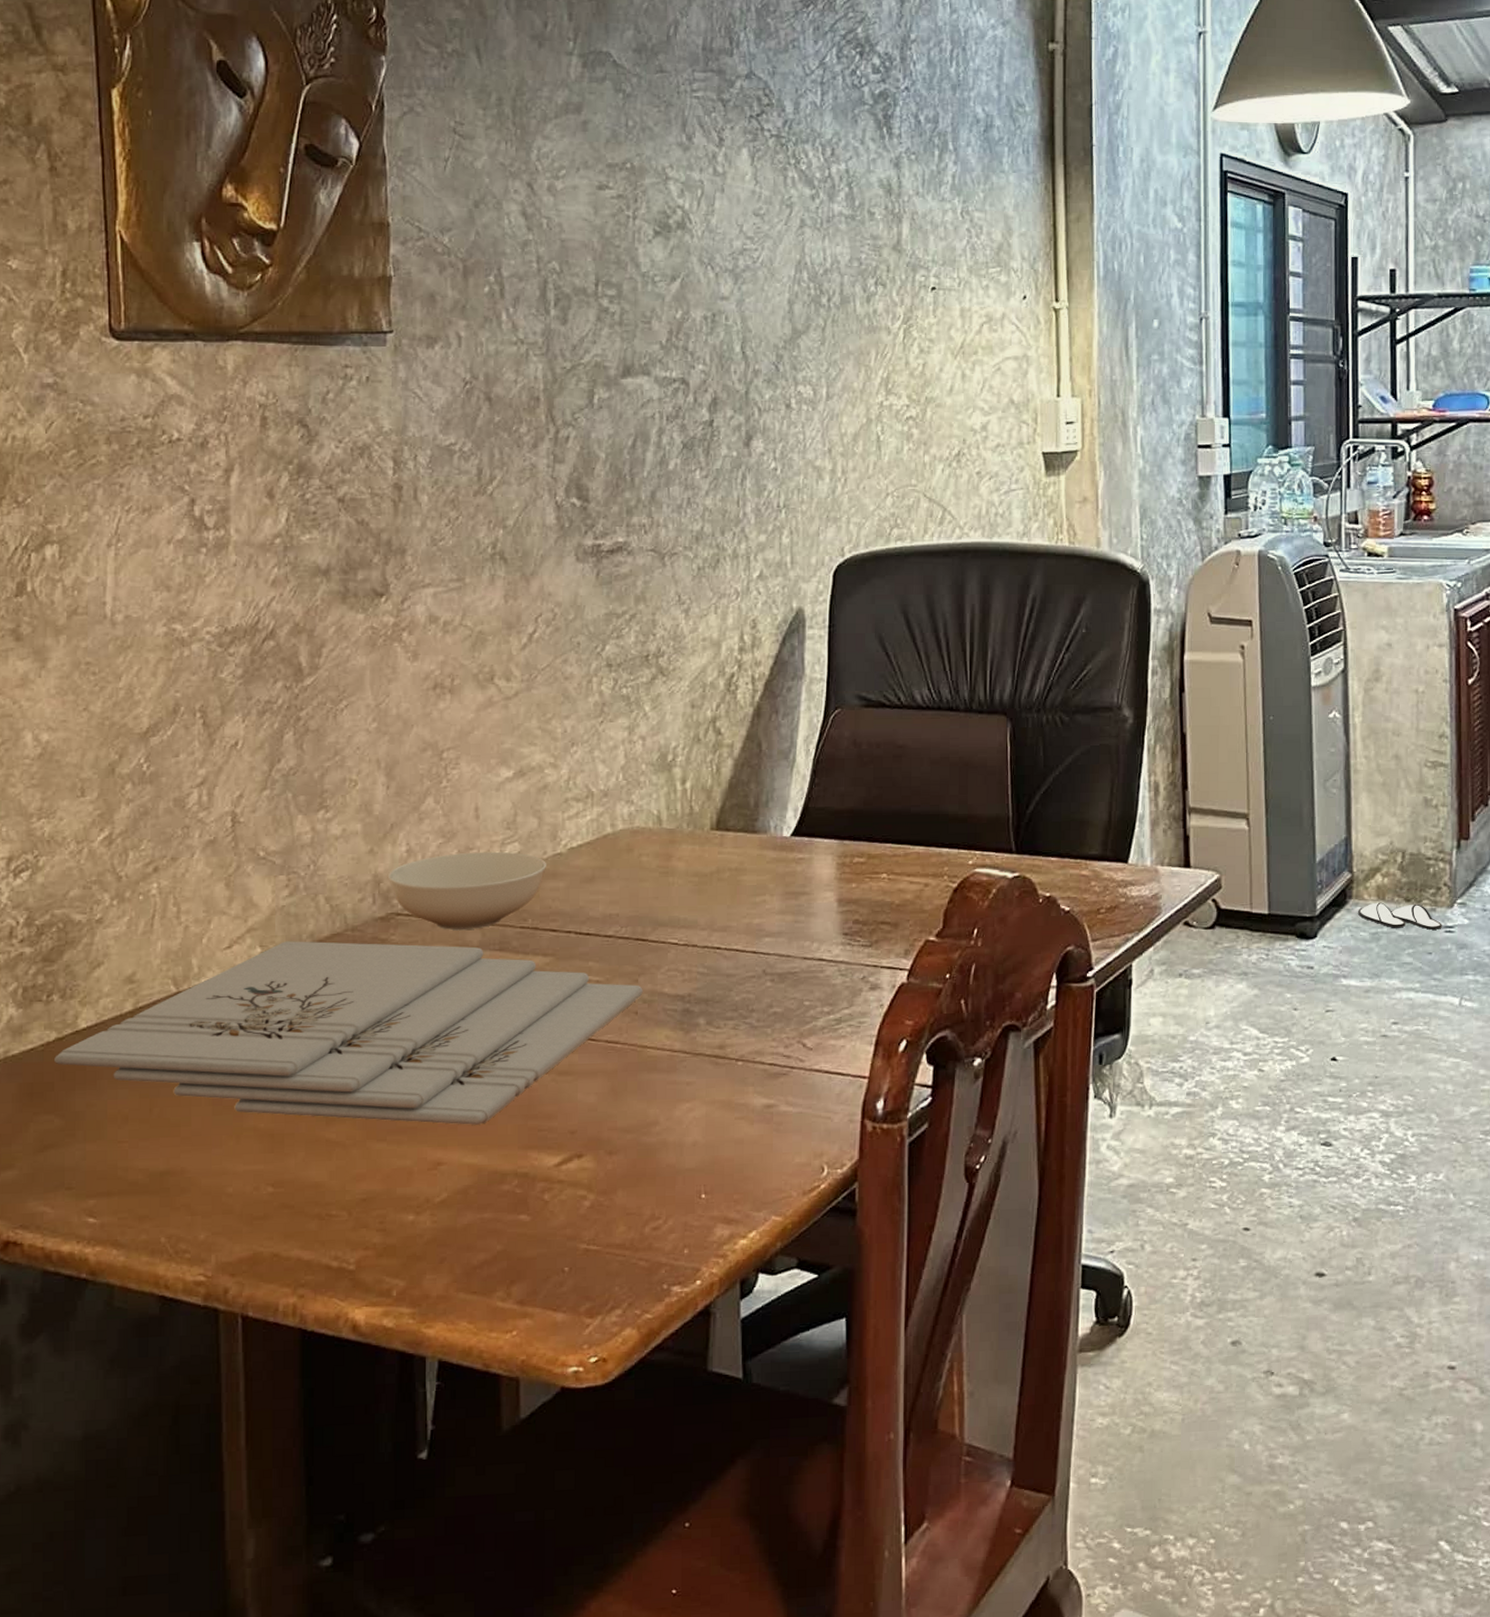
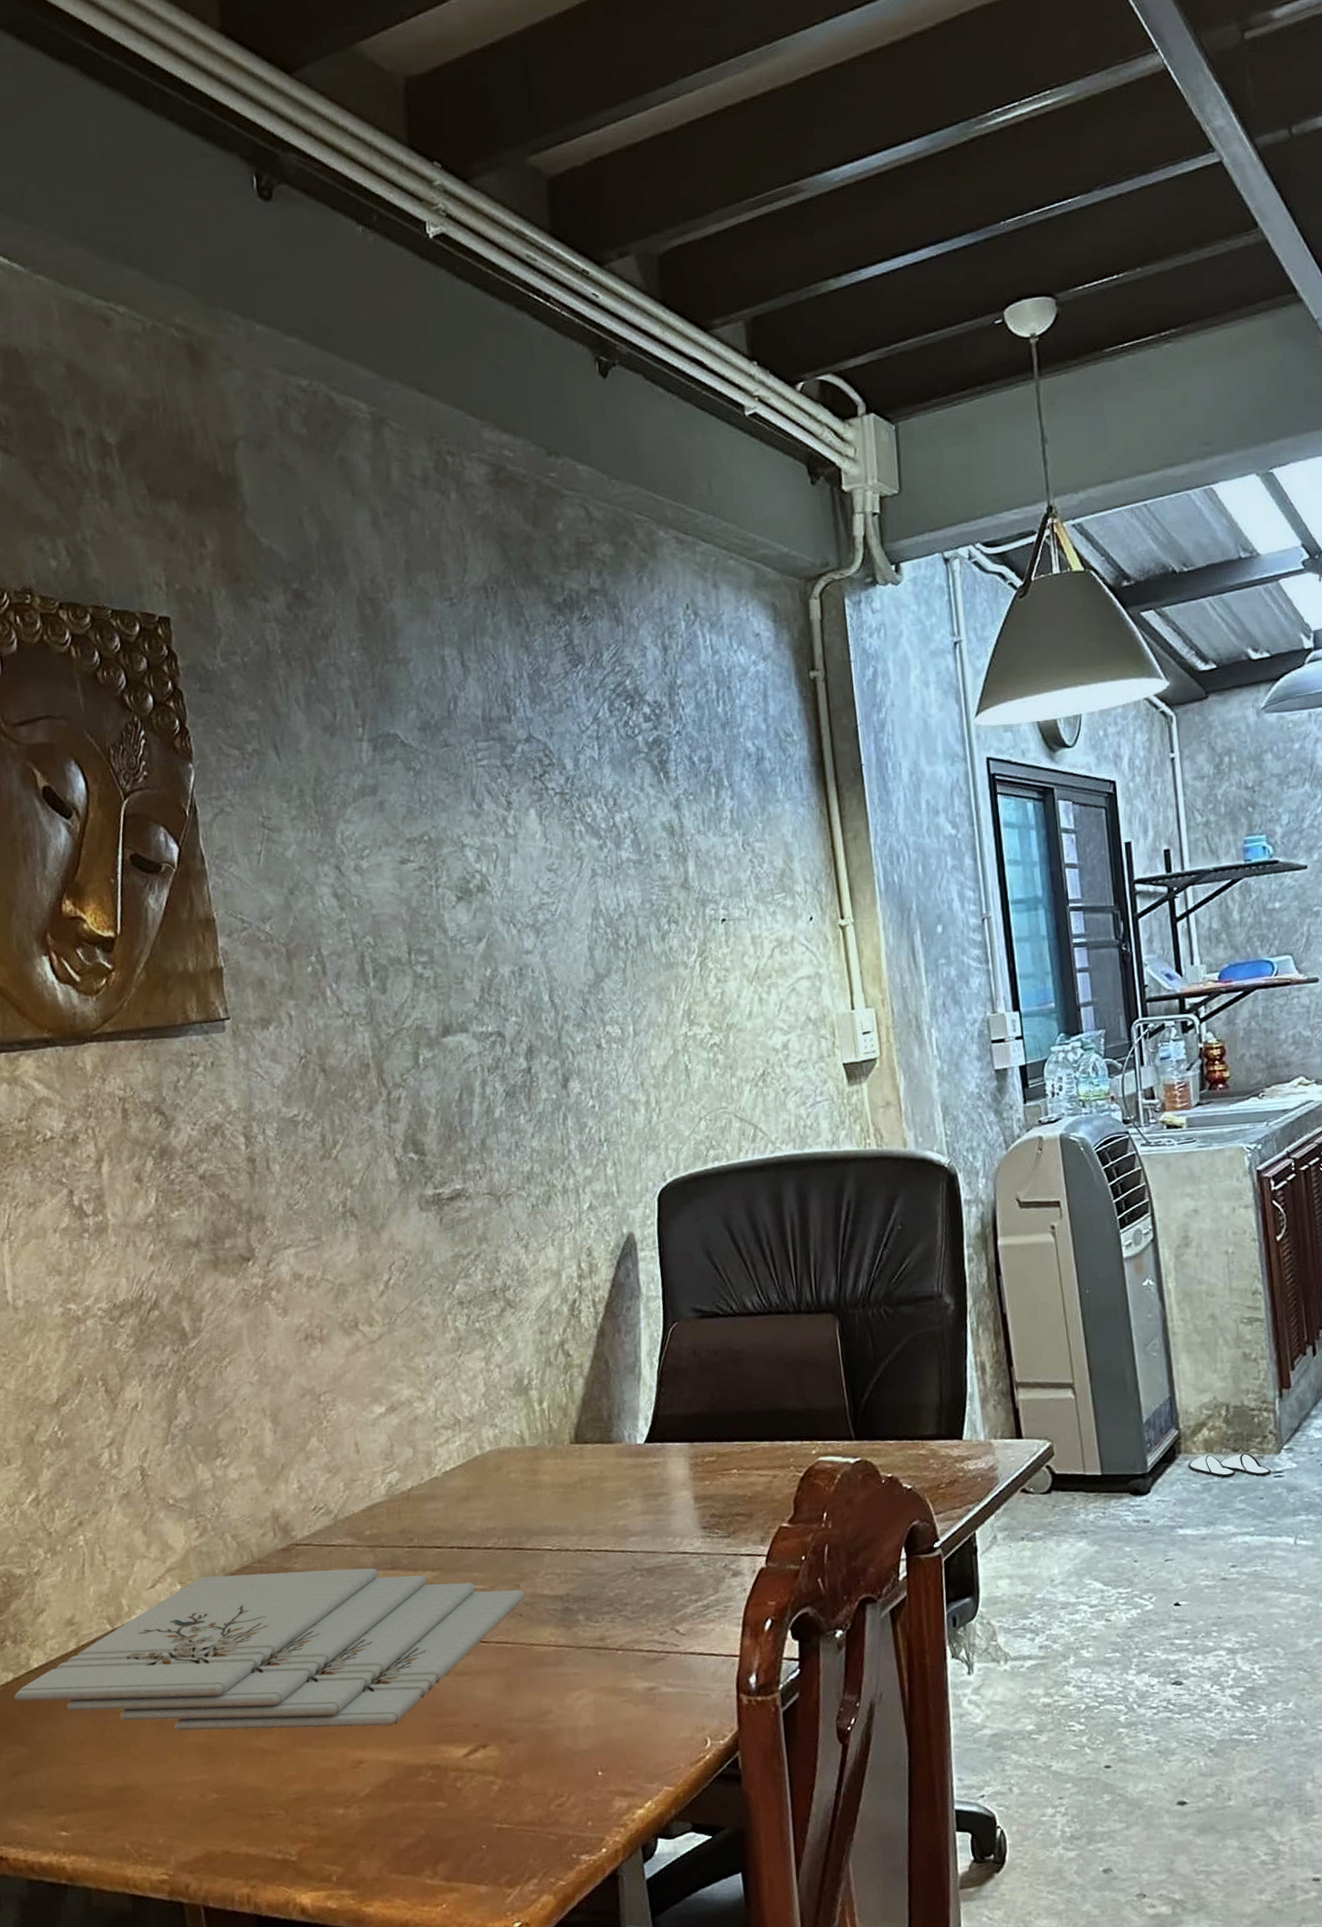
bowl: present [387,851,547,930] -> none [284,1480,426,1555]

